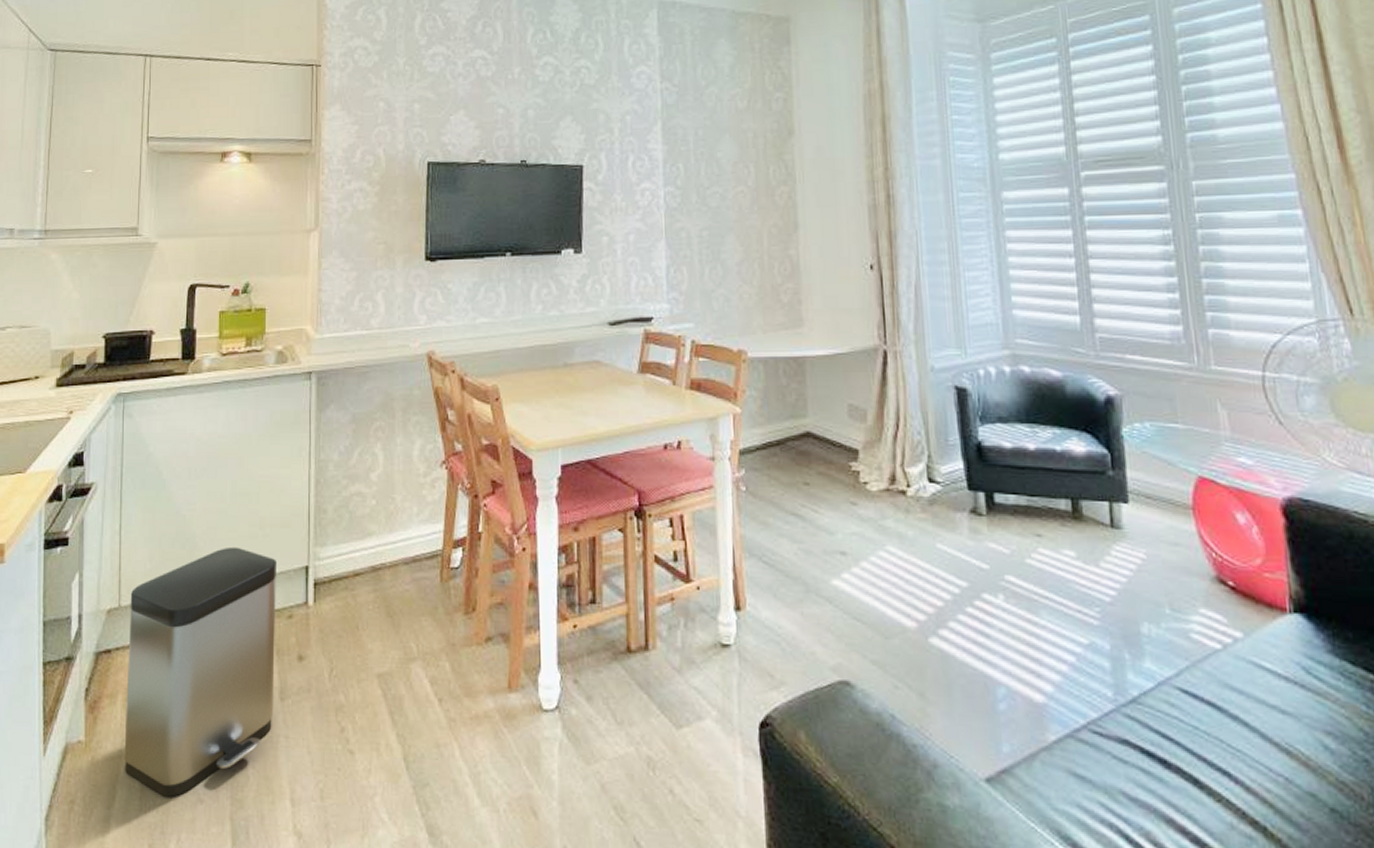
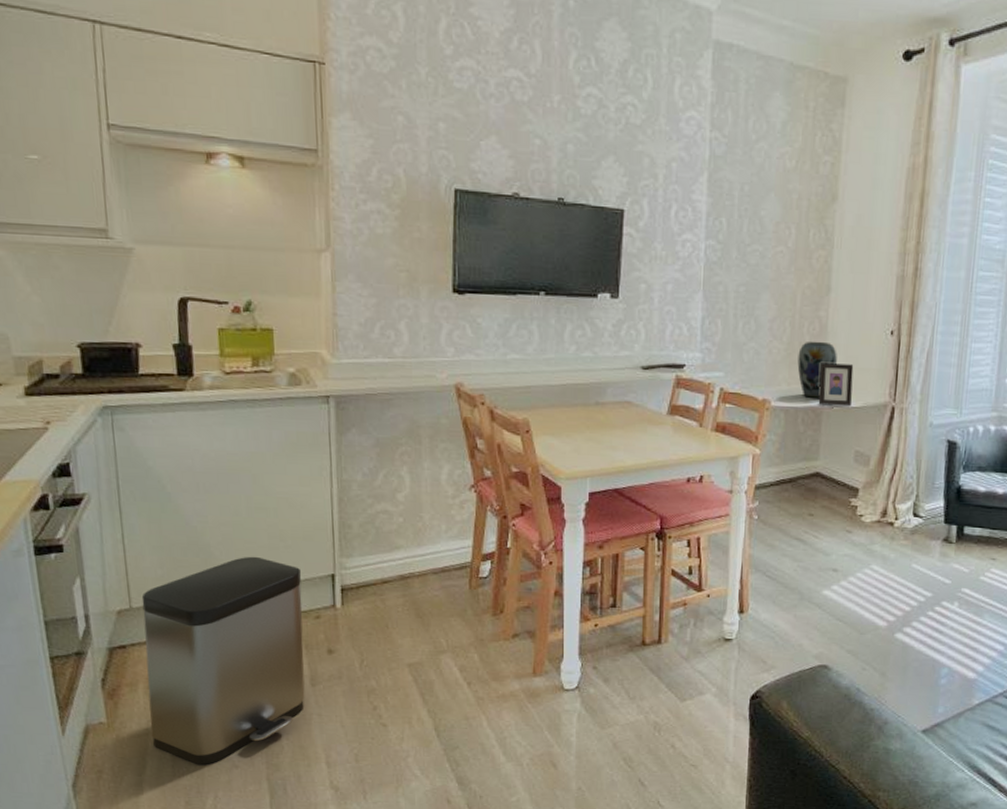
vase: none [771,282,814,347] -> present [797,341,837,400]
picture frame: none [797,305,836,353] -> present [818,363,854,407]

